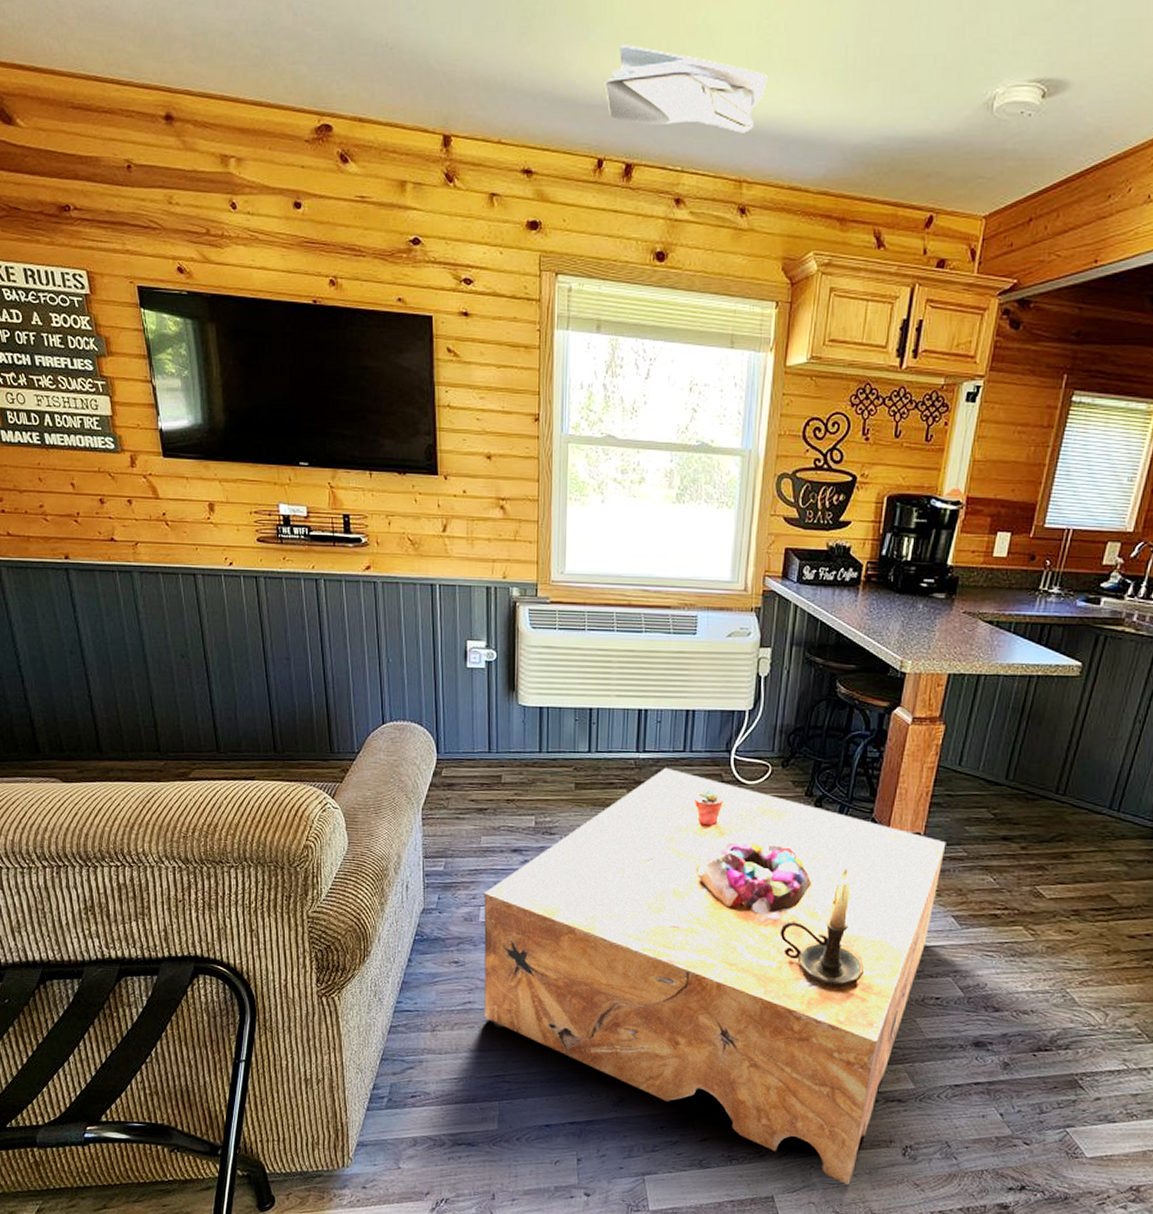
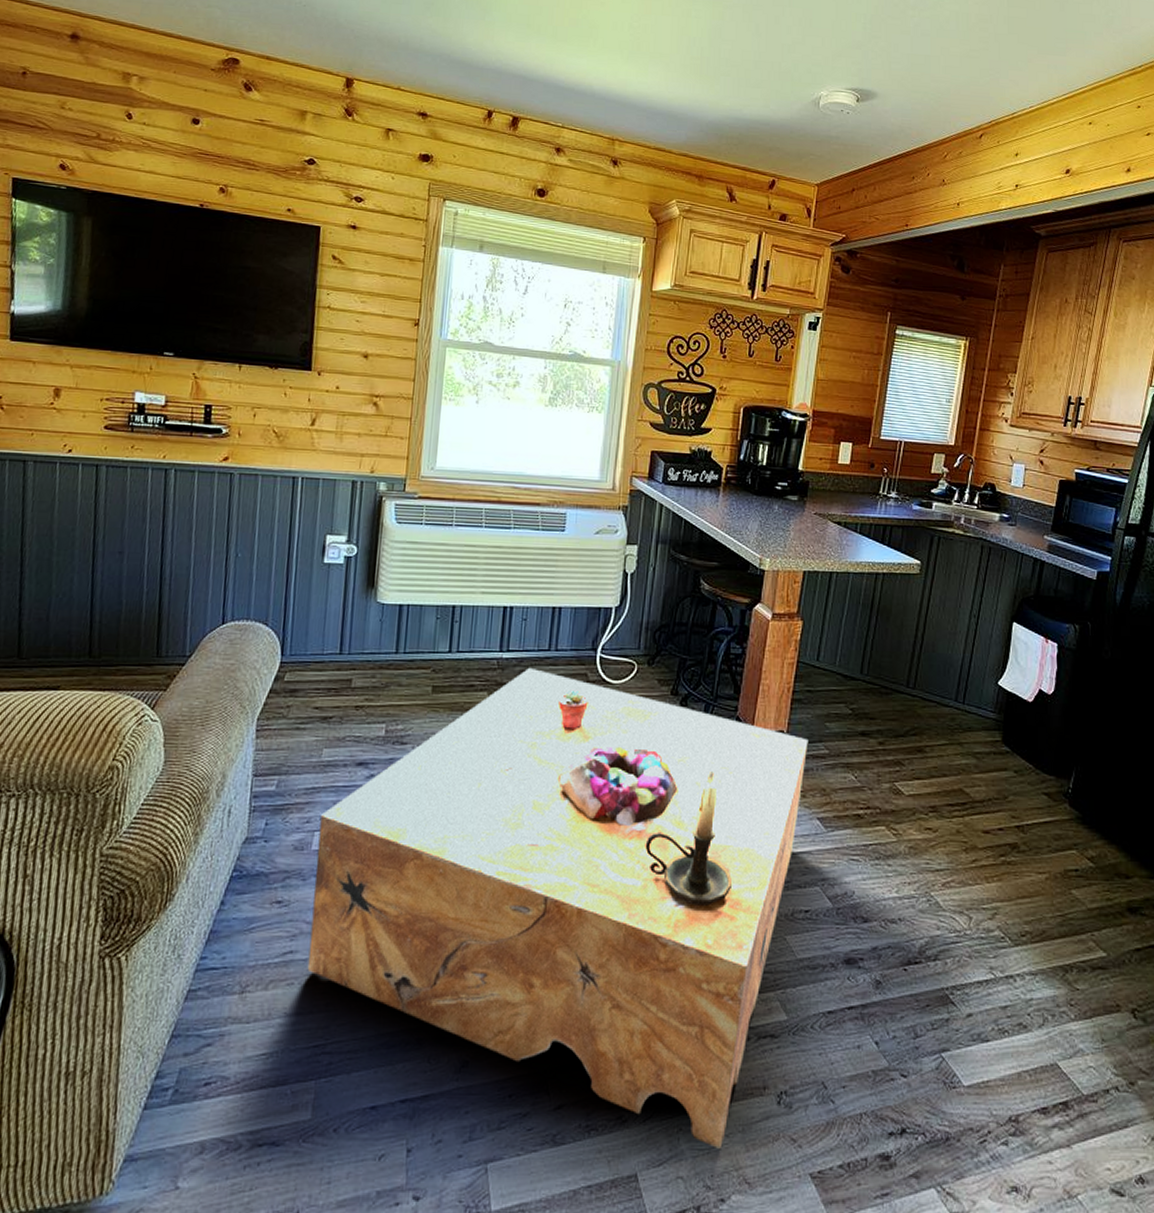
ceiling light fixture: present [604,44,768,133] -> none [497,26,637,103]

